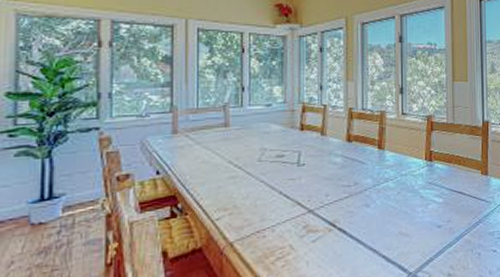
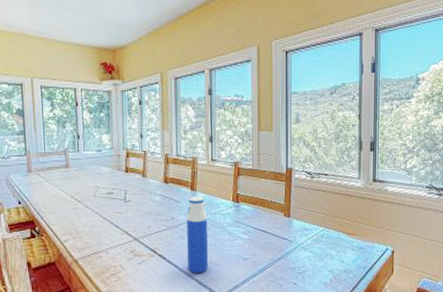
water bottle: none [373,156,398,249] -> present [187,197,209,274]

